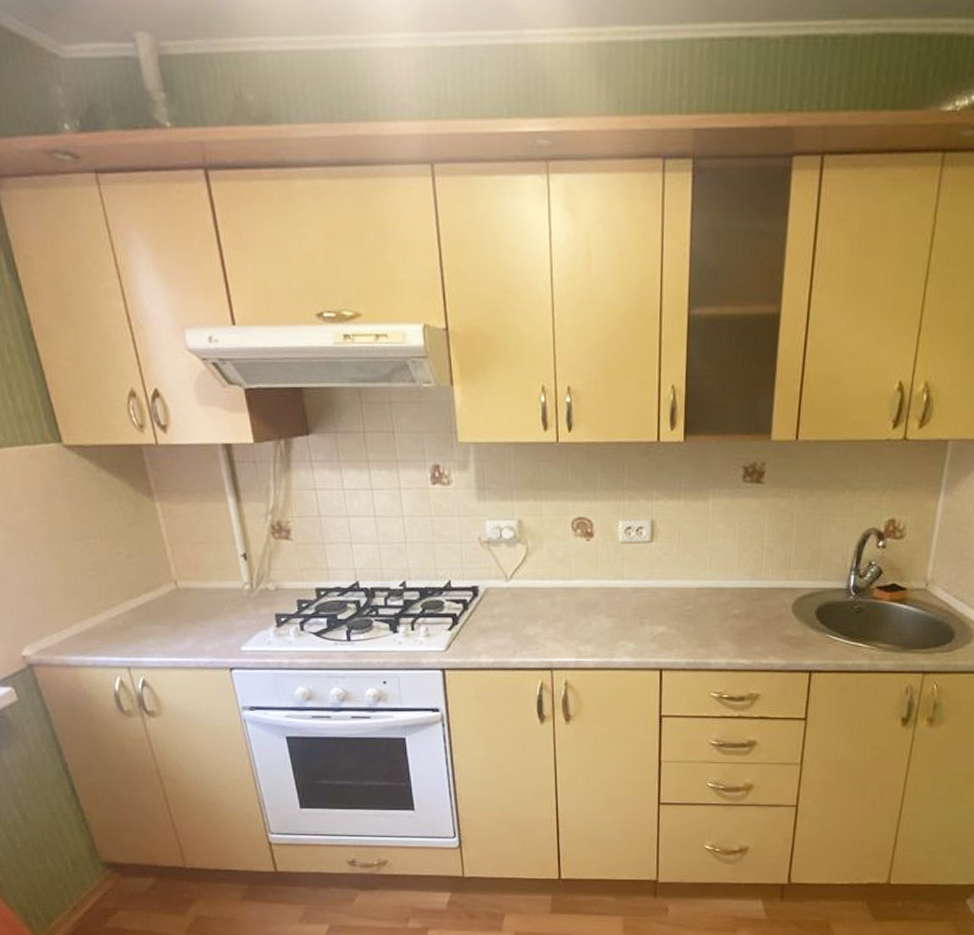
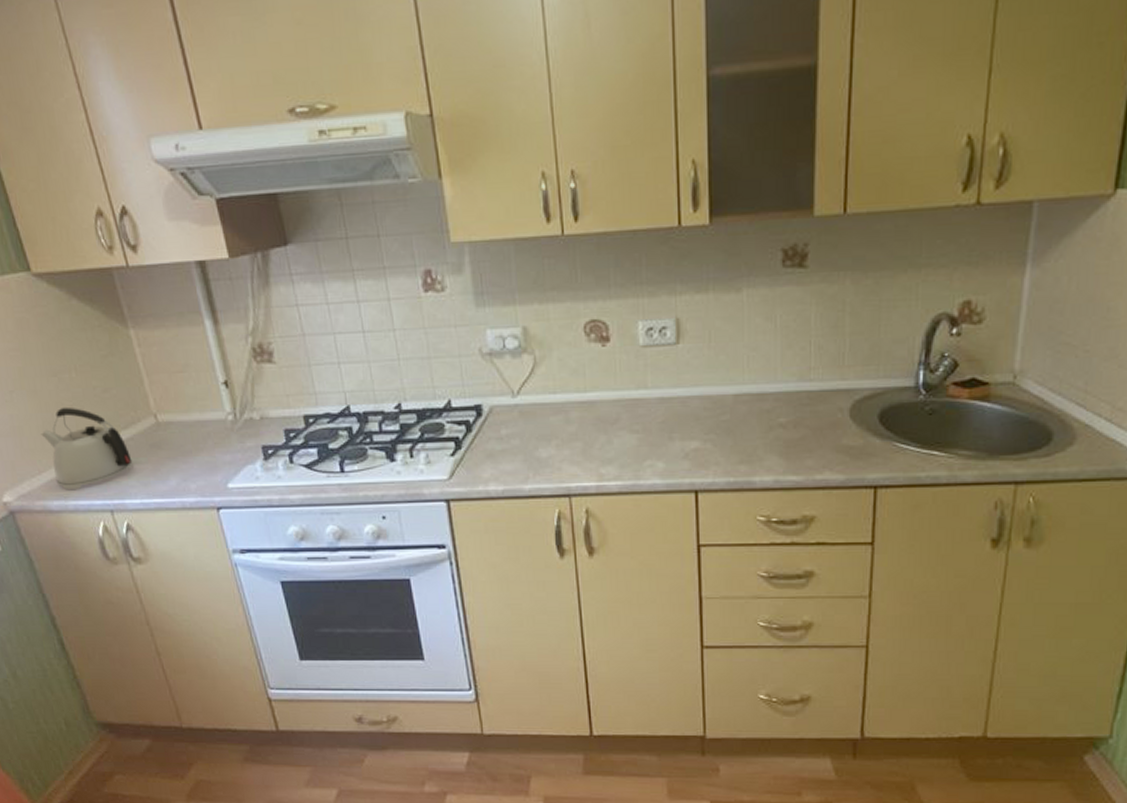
kettle: none [63,570,152,647] -> present [41,407,133,491]

